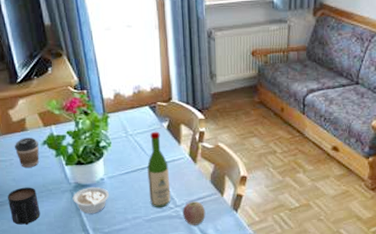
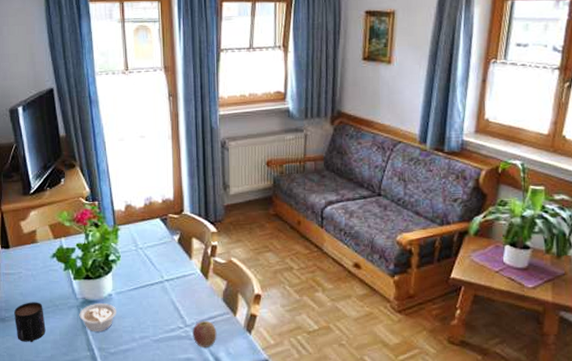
coffee cup: present [14,137,40,167] -> none [23,250,48,281]
wine bottle: present [147,131,171,208] -> none [157,245,181,328]

